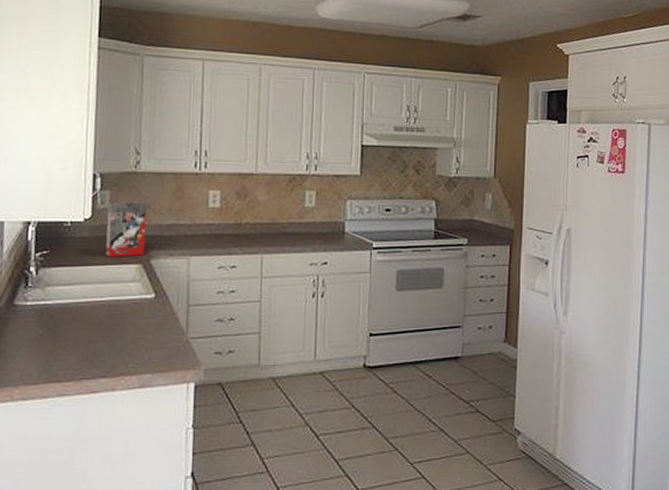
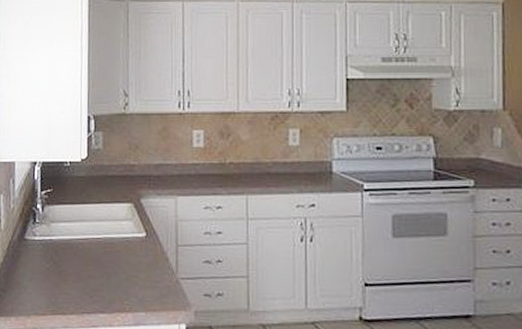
cereal box: present [105,201,146,257] -> none [100,142,136,196]

